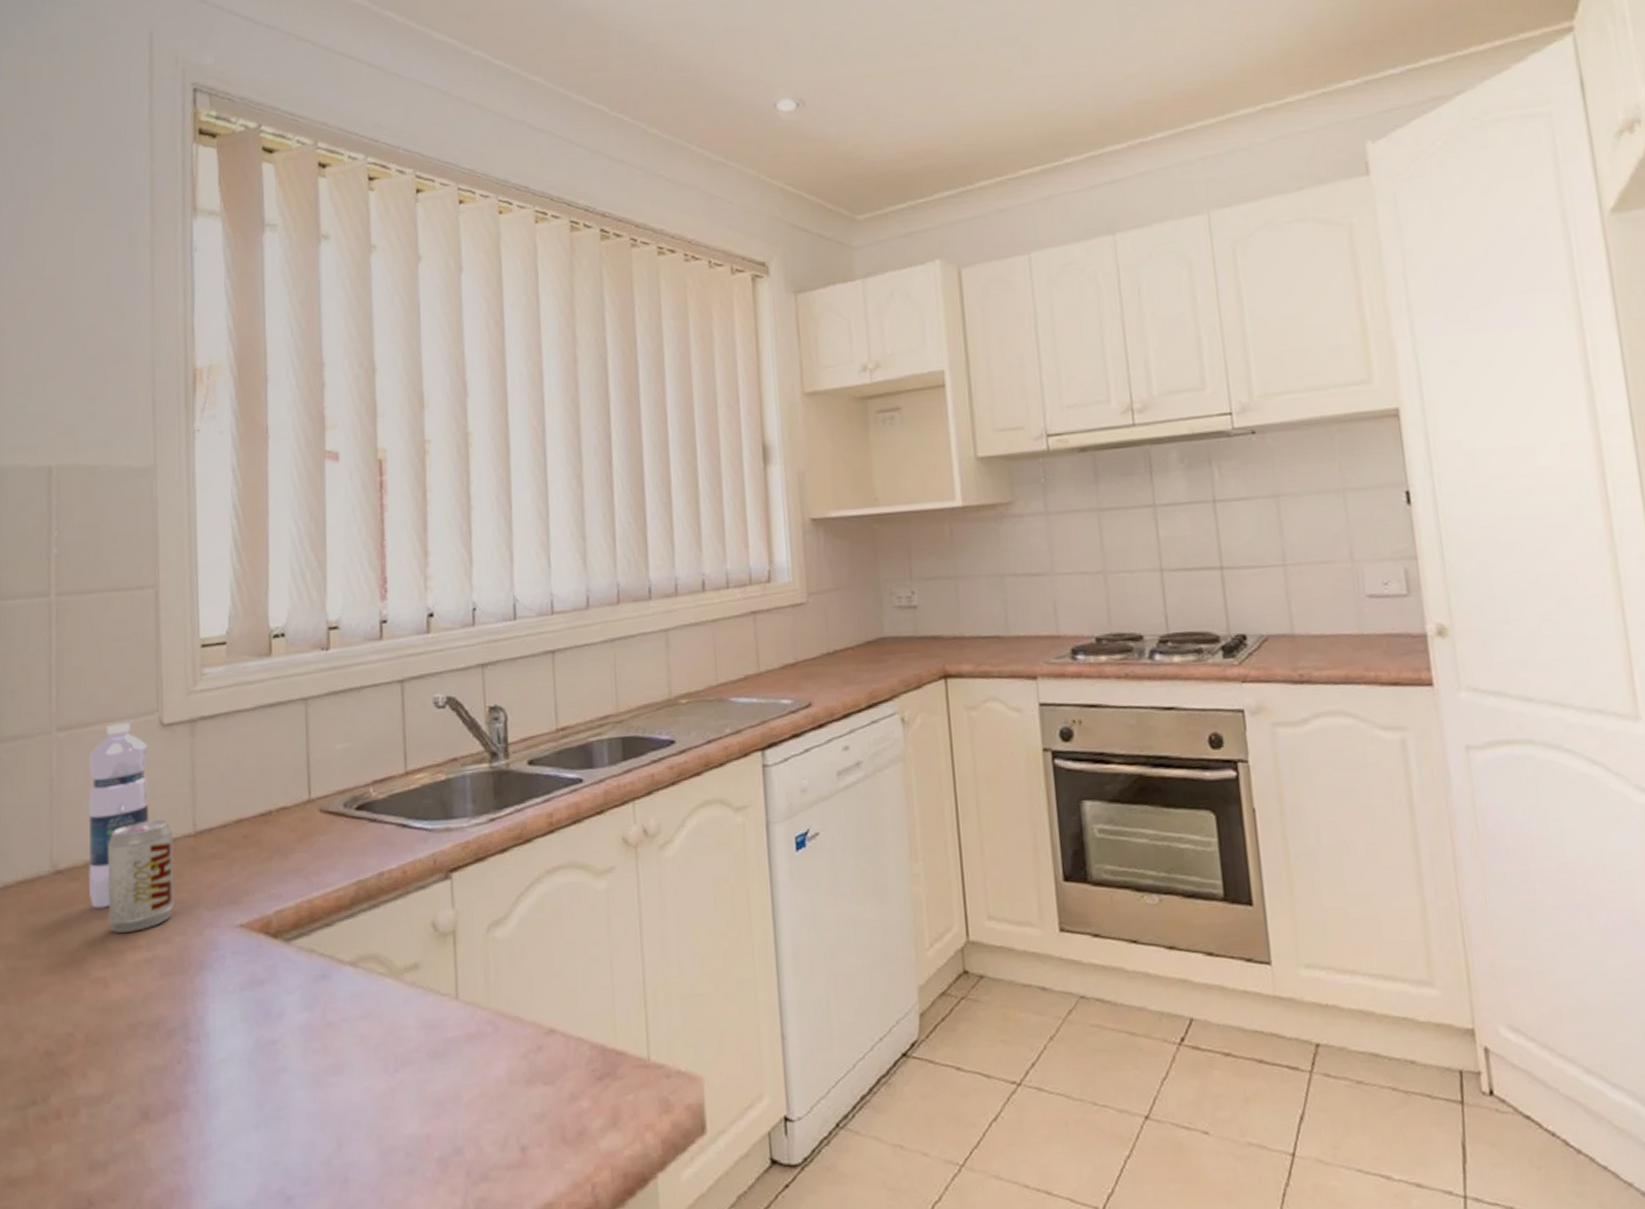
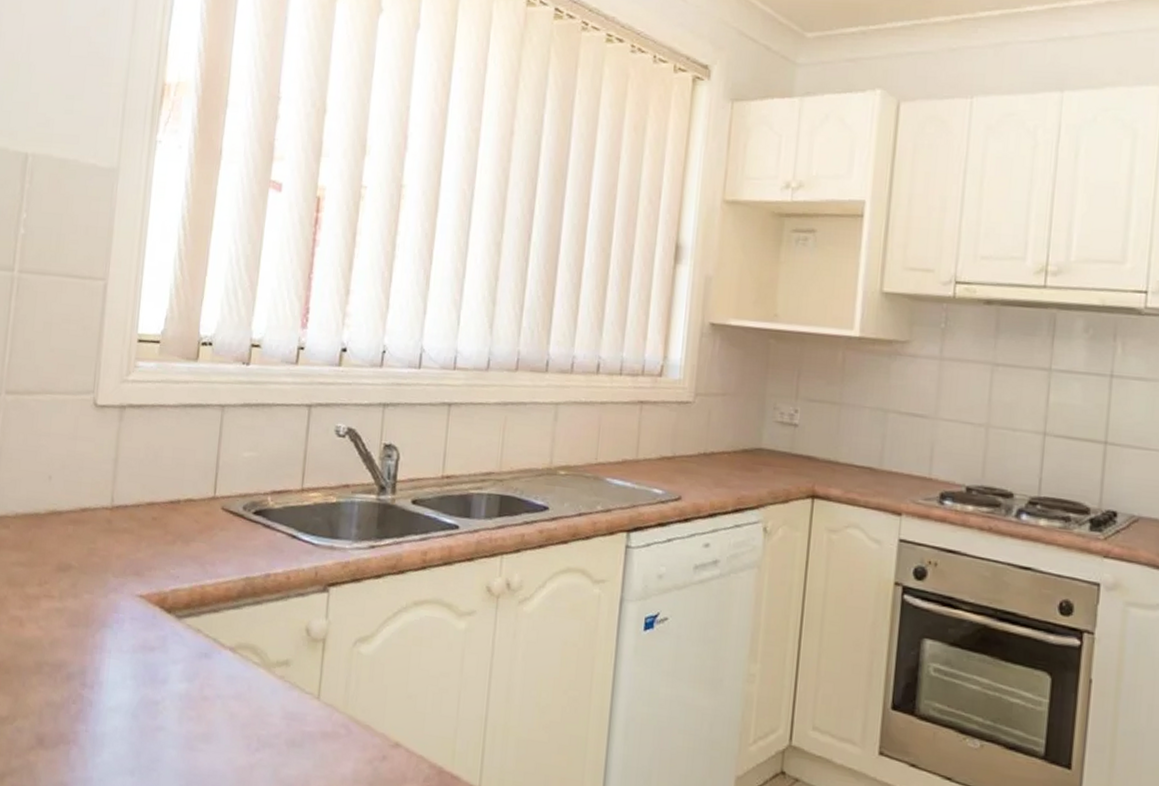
water bottle: present [88,722,149,908] -> none [16,396,81,557]
beverage can: present [108,820,175,933] -> none [29,488,94,583]

